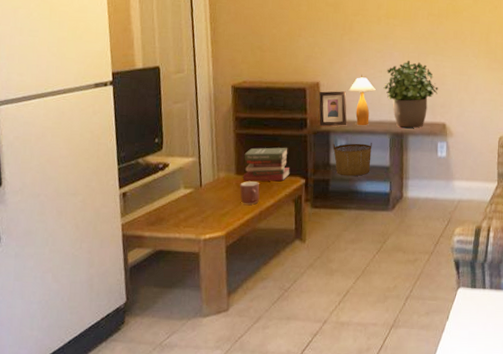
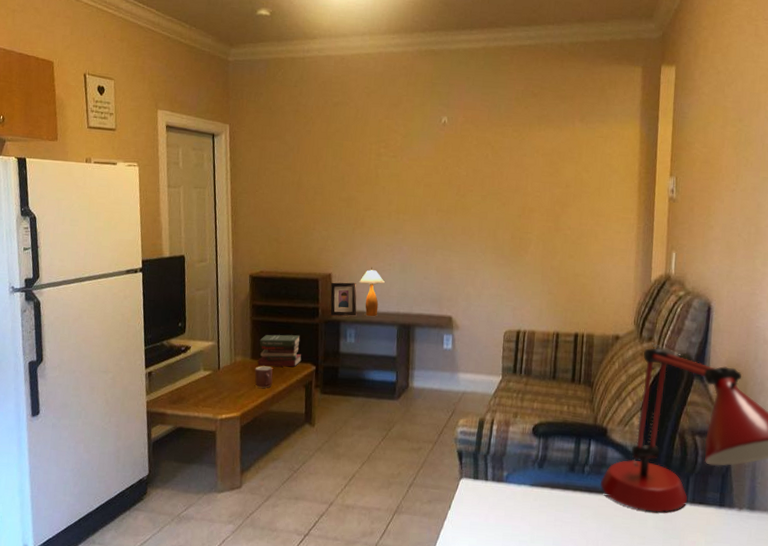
basket: present [333,142,372,177] -> none [342,332,380,365]
potted plant: present [383,60,438,128] -> none [392,254,445,320]

